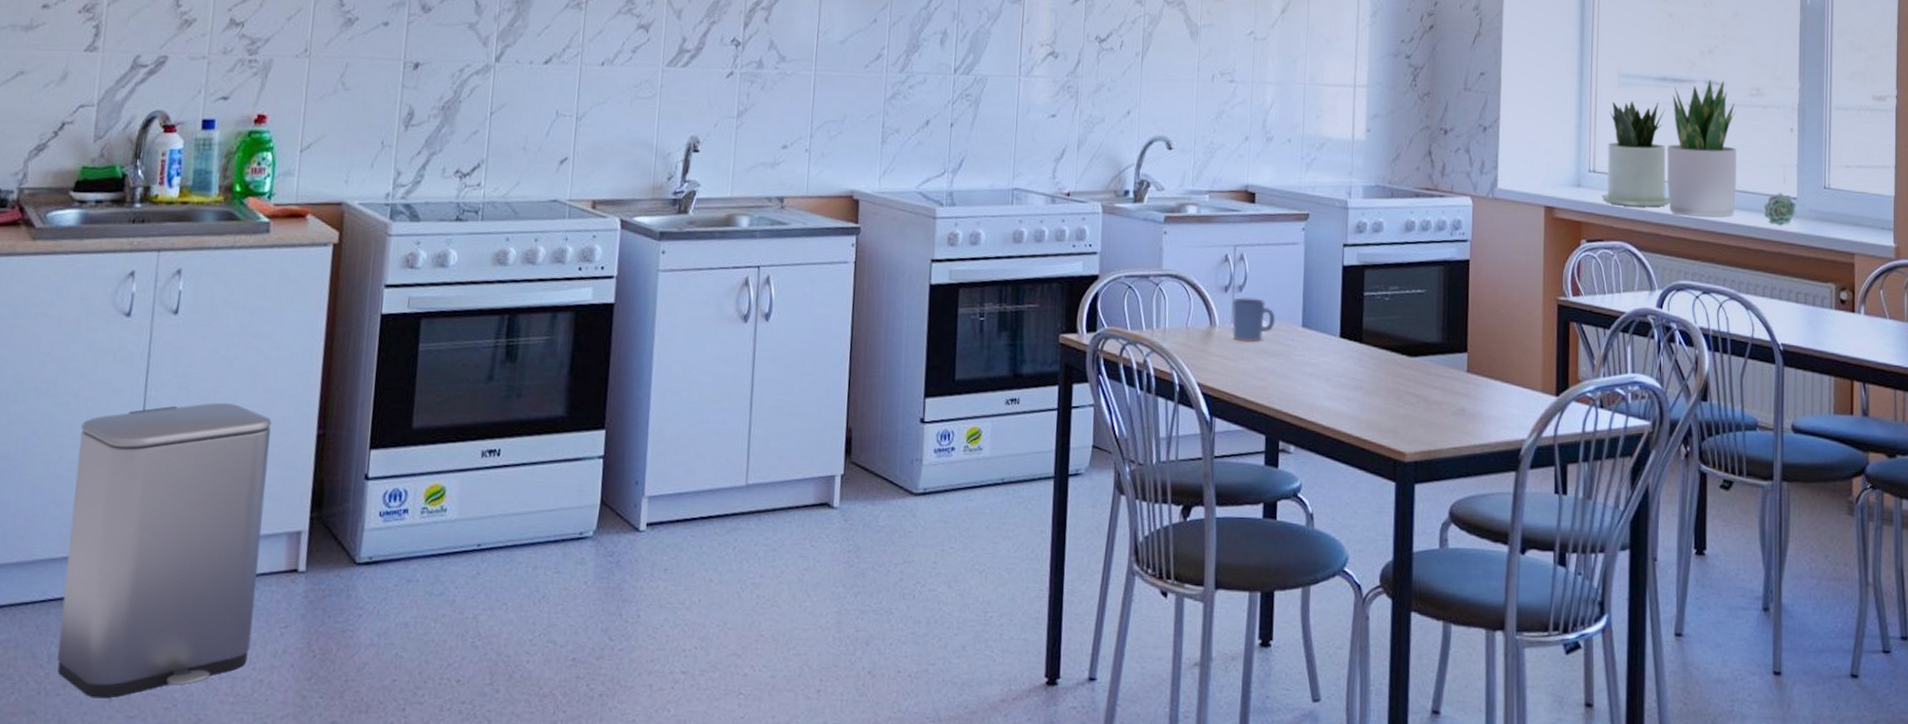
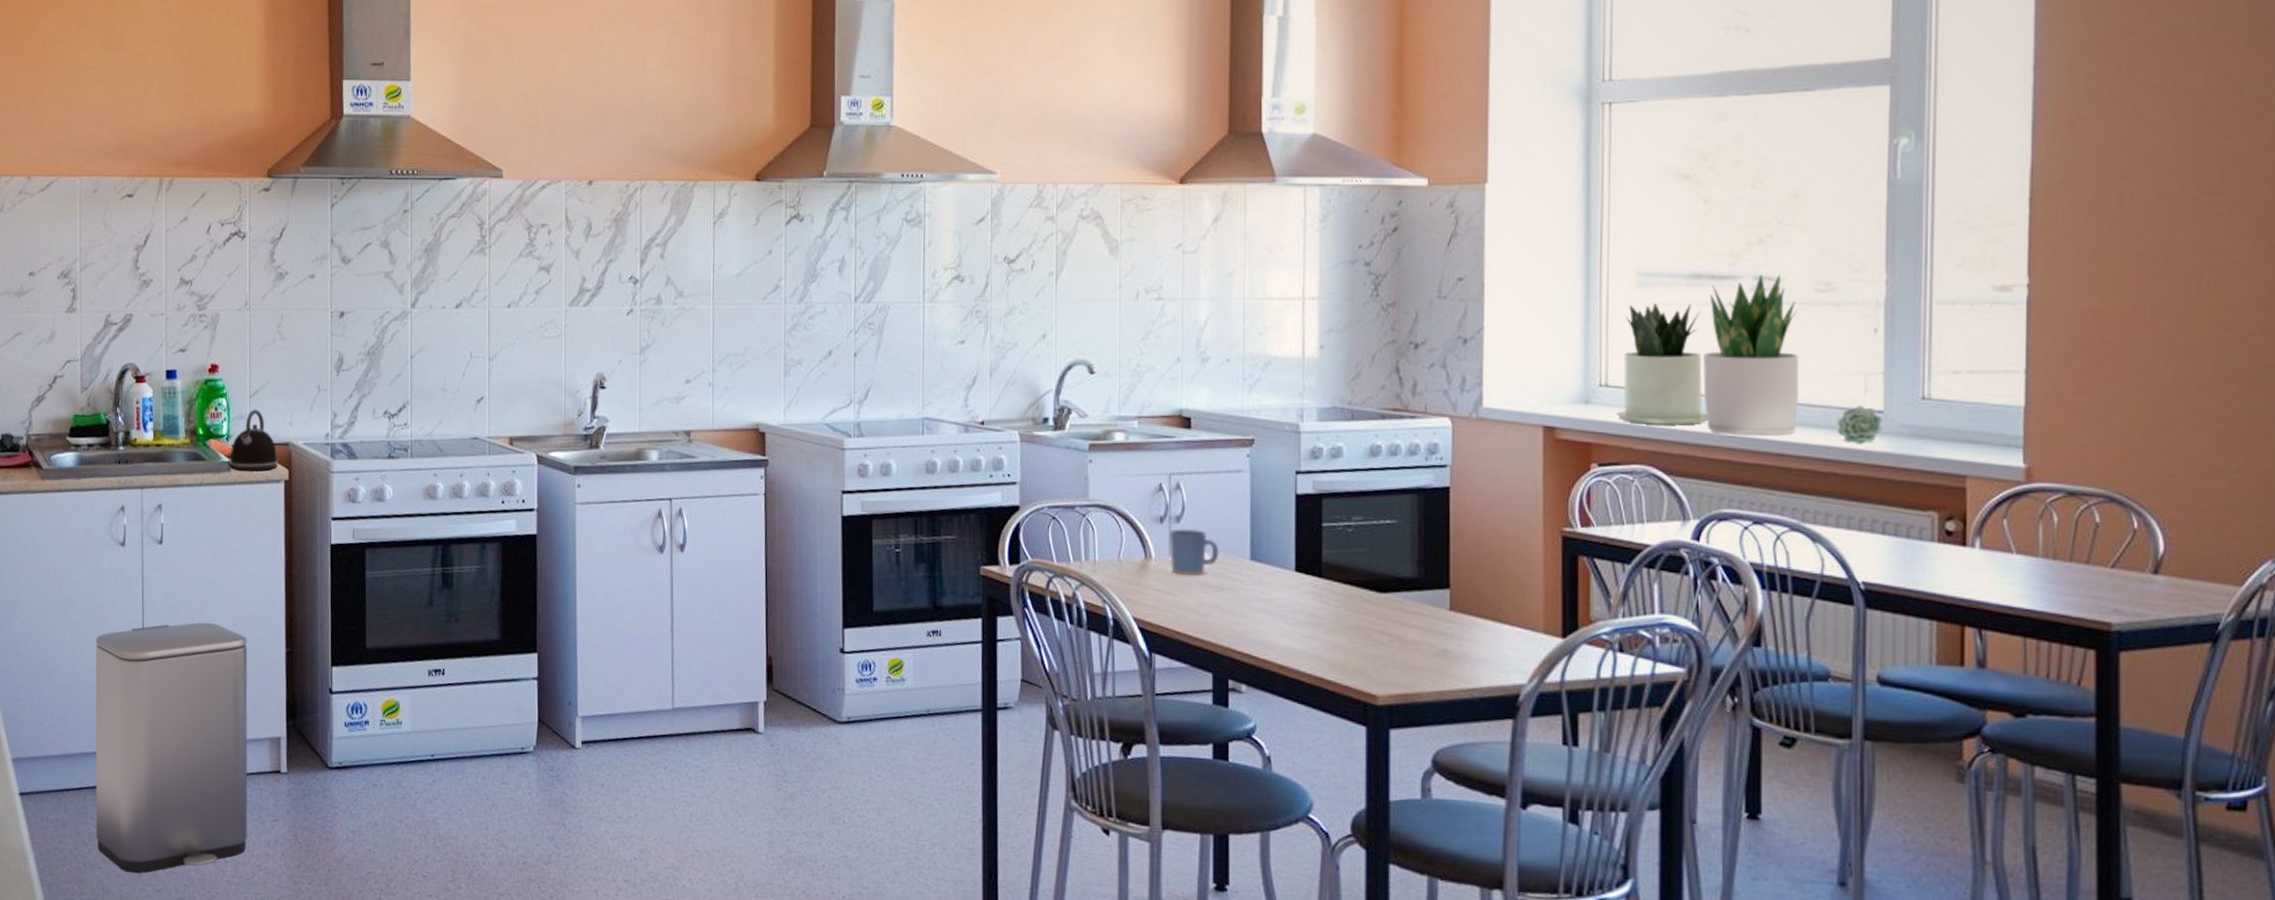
kettle: none [269,165,328,234] -> present [229,409,279,472]

